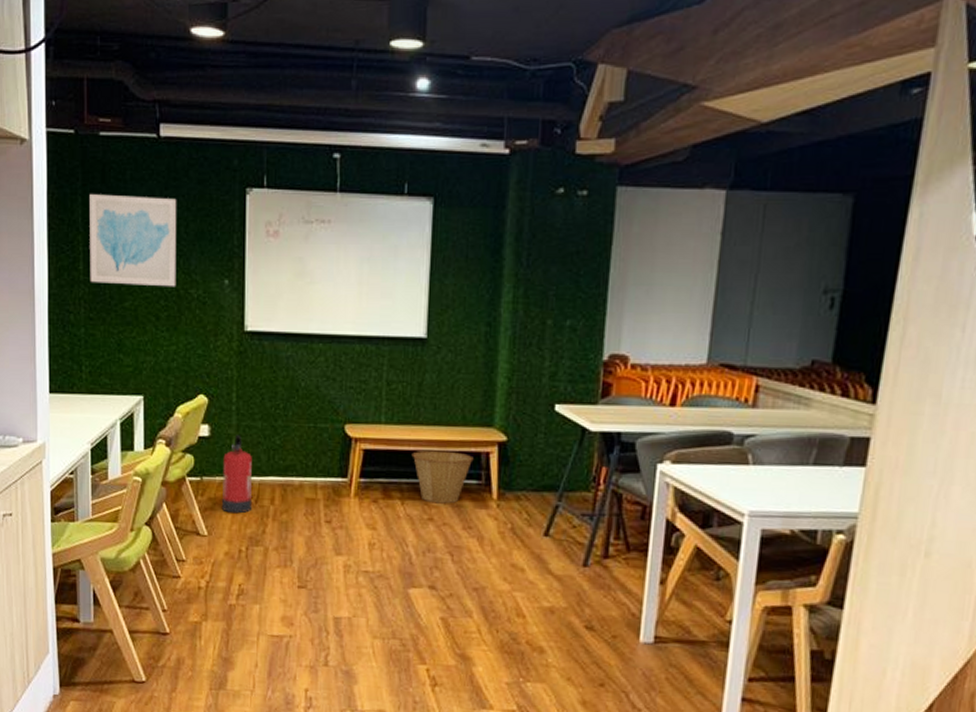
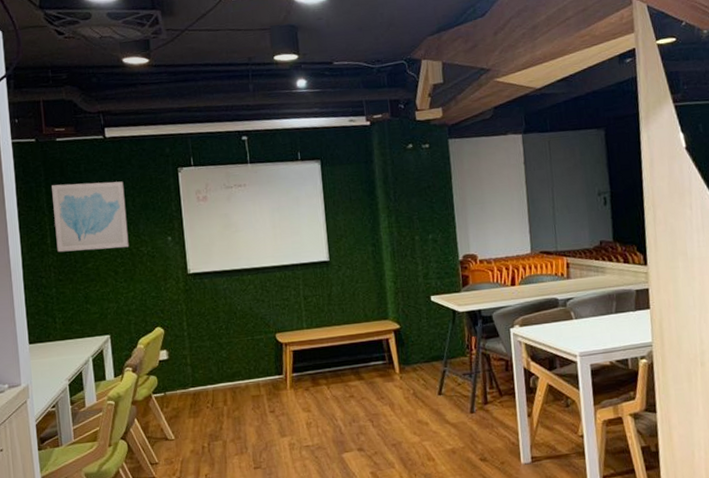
fire extinguisher: present [221,434,253,514] -> none [181,354,210,418]
basket: present [412,450,474,504] -> none [330,342,377,384]

